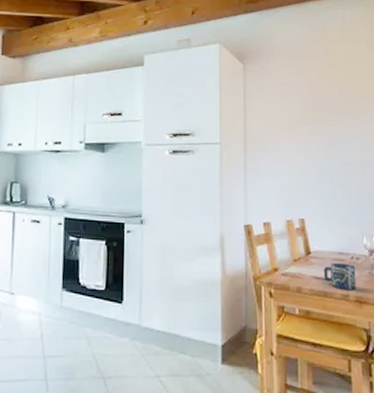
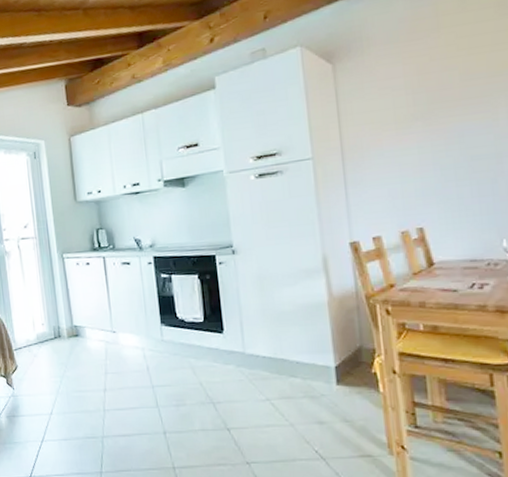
cup: present [324,262,357,291] -> none [452,270,497,301]

